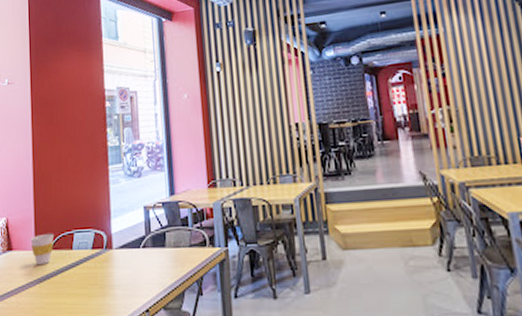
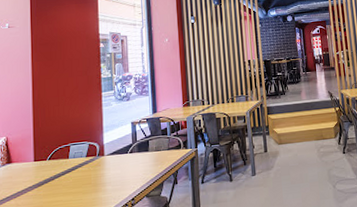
cup: present [30,233,55,266] -> none [29,146,52,174]

